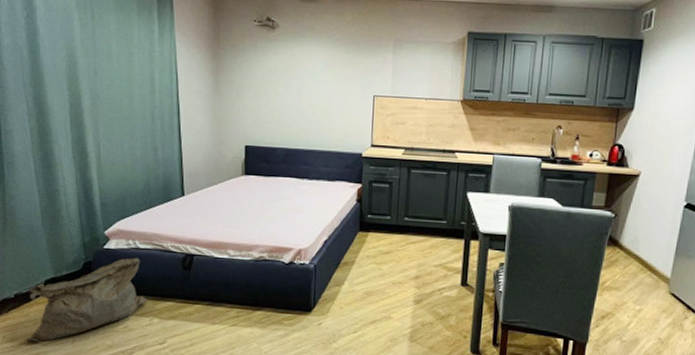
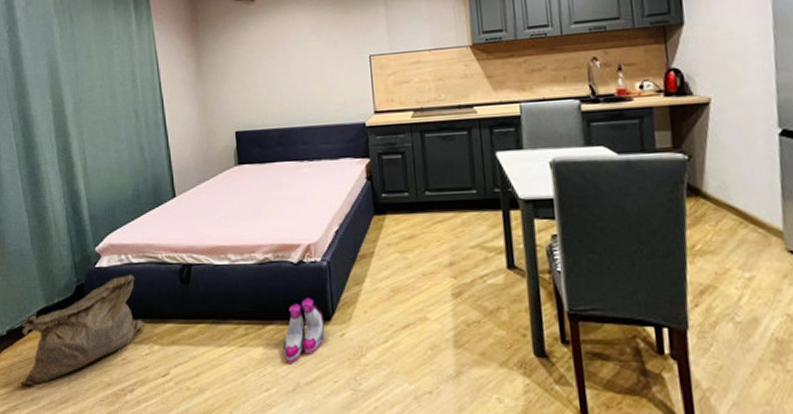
boots: none [268,292,306,342] -> present [282,298,325,363]

